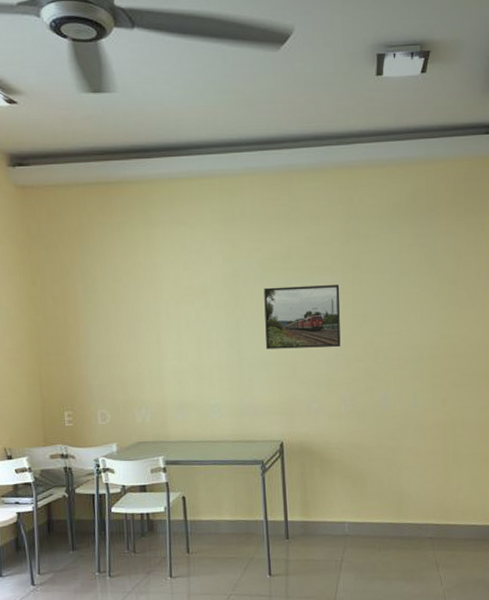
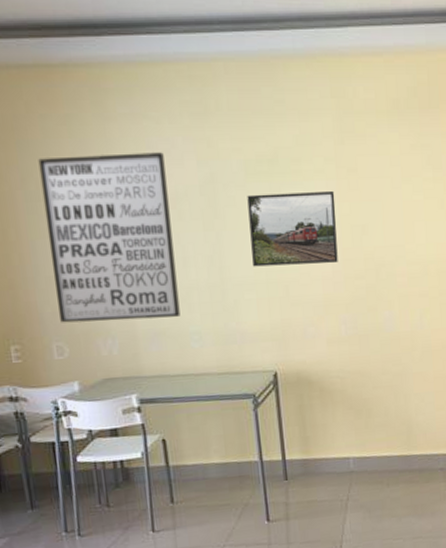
wall art: none [95,252,203,394] -> present [38,152,181,323]

